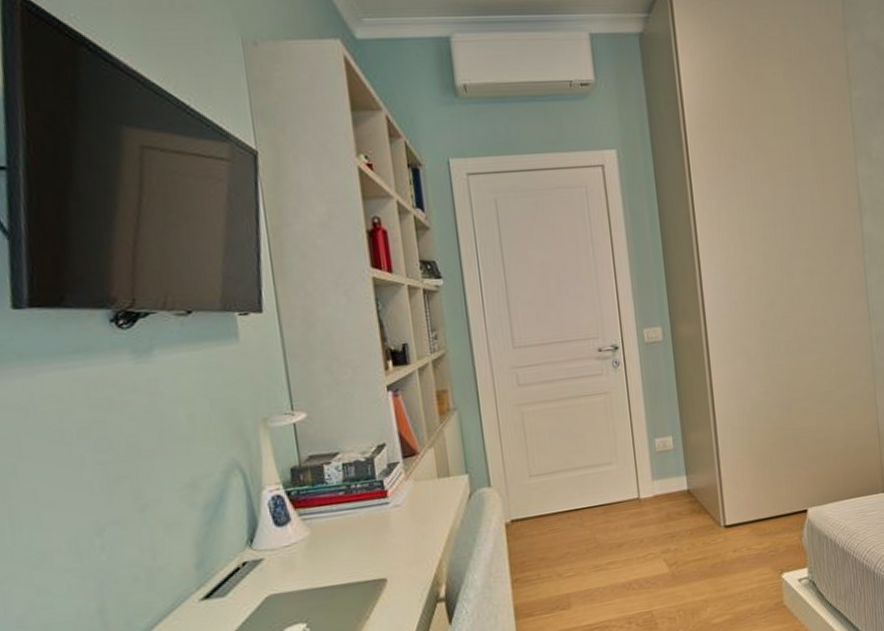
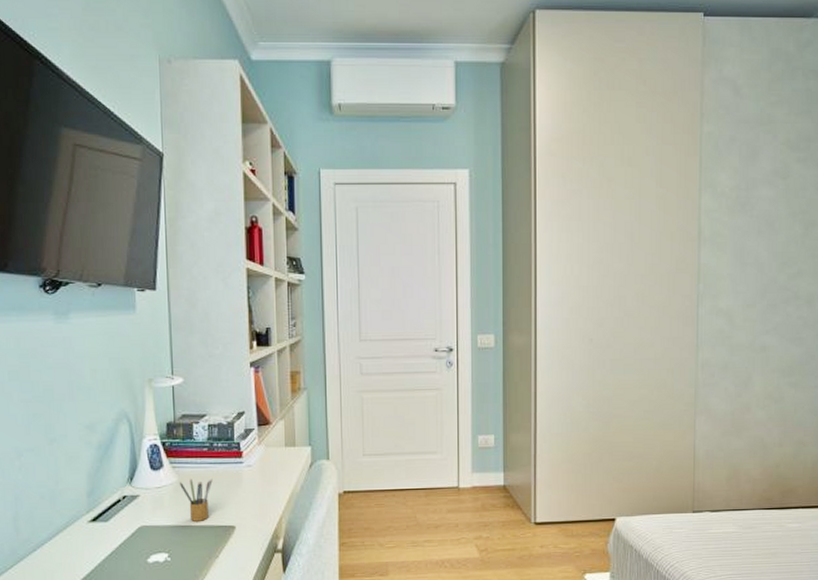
pencil box: none [312,527,354,581] -> present [179,479,213,521]

